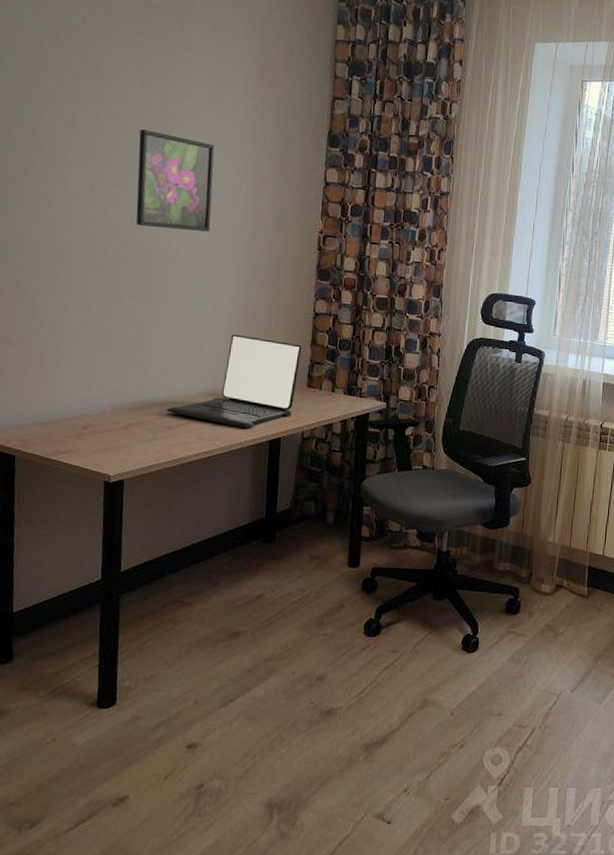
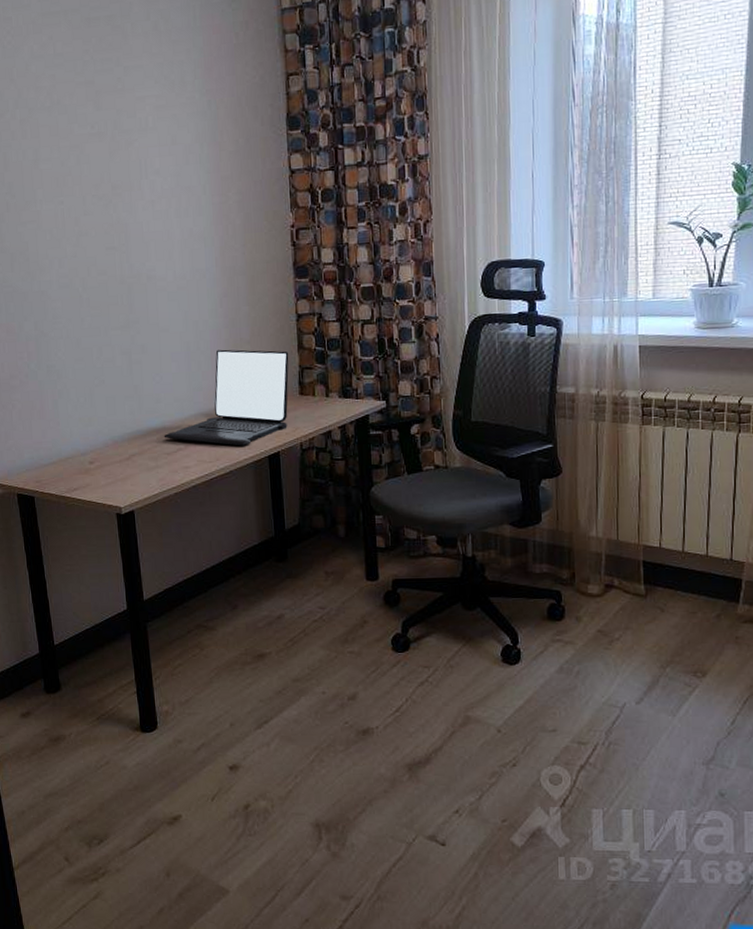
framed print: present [136,129,215,232] -> none [99,152,181,252]

